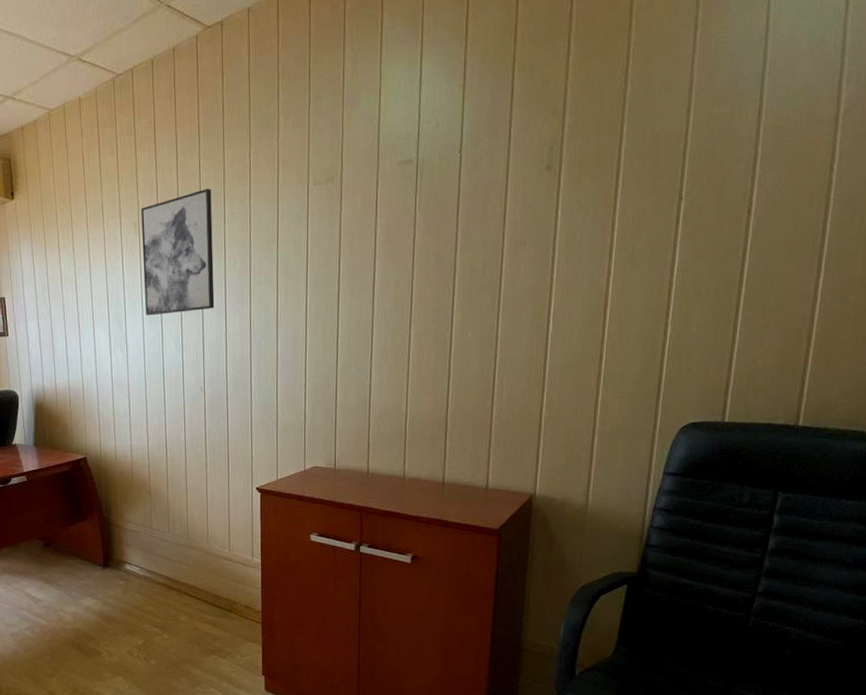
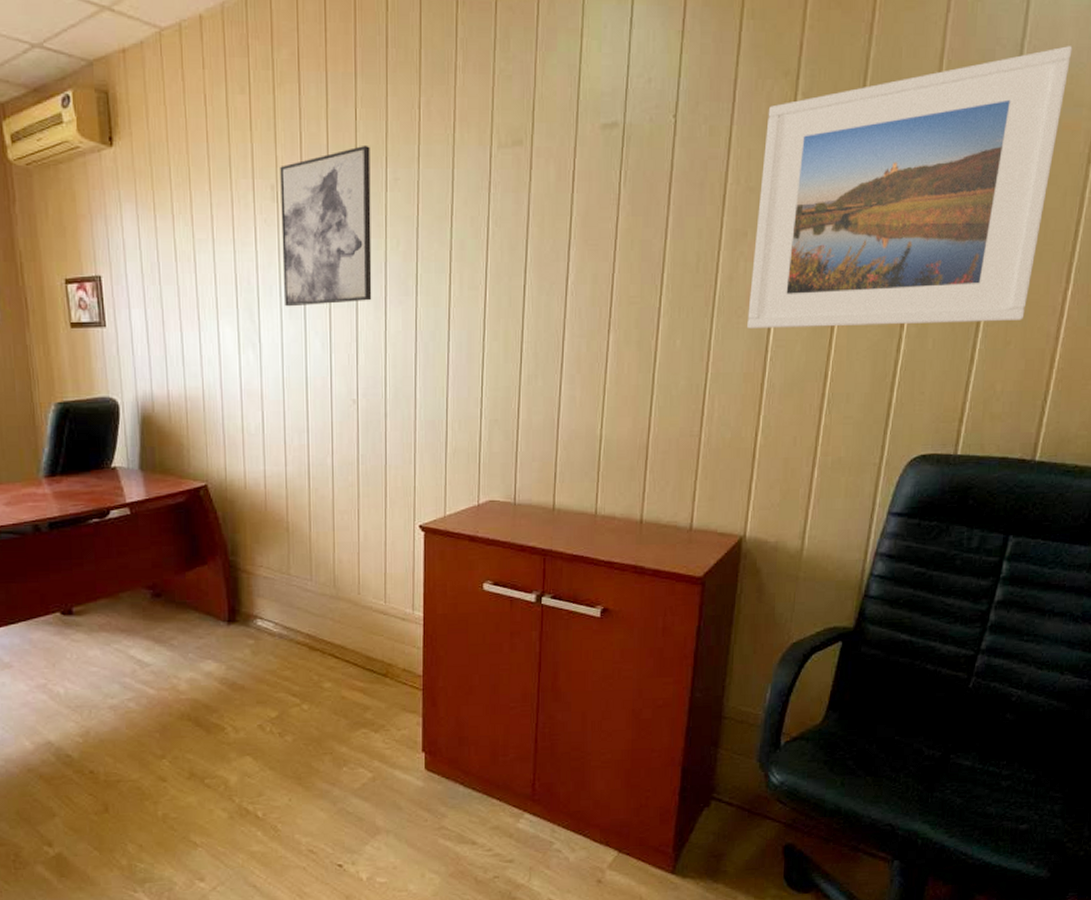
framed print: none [529,74,810,321] -> present [747,46,1073,329]

